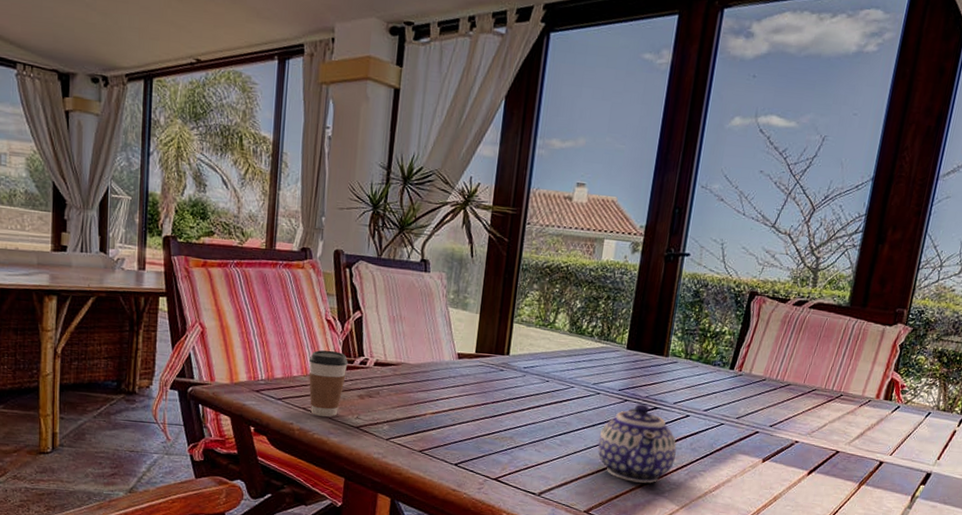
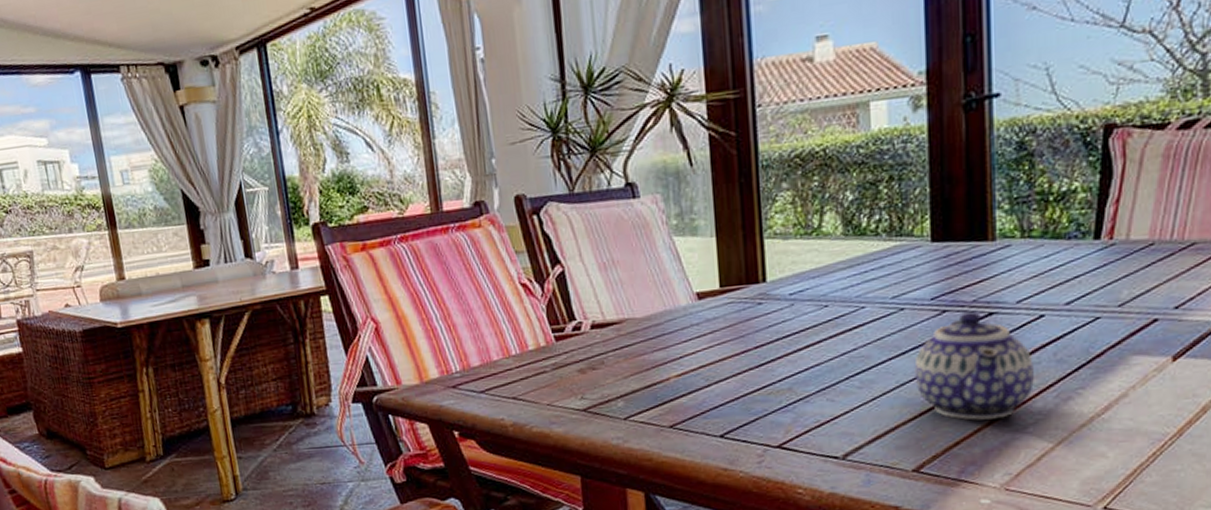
coffee cup: present [308,350,348,418] -> none [509,320,558,405]

